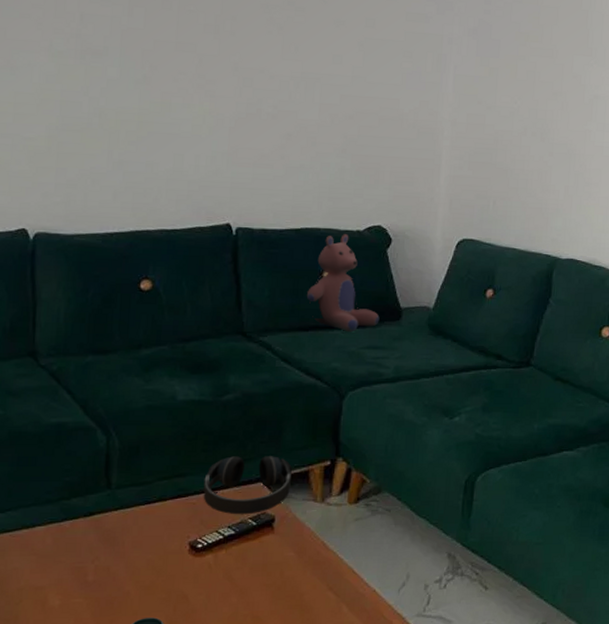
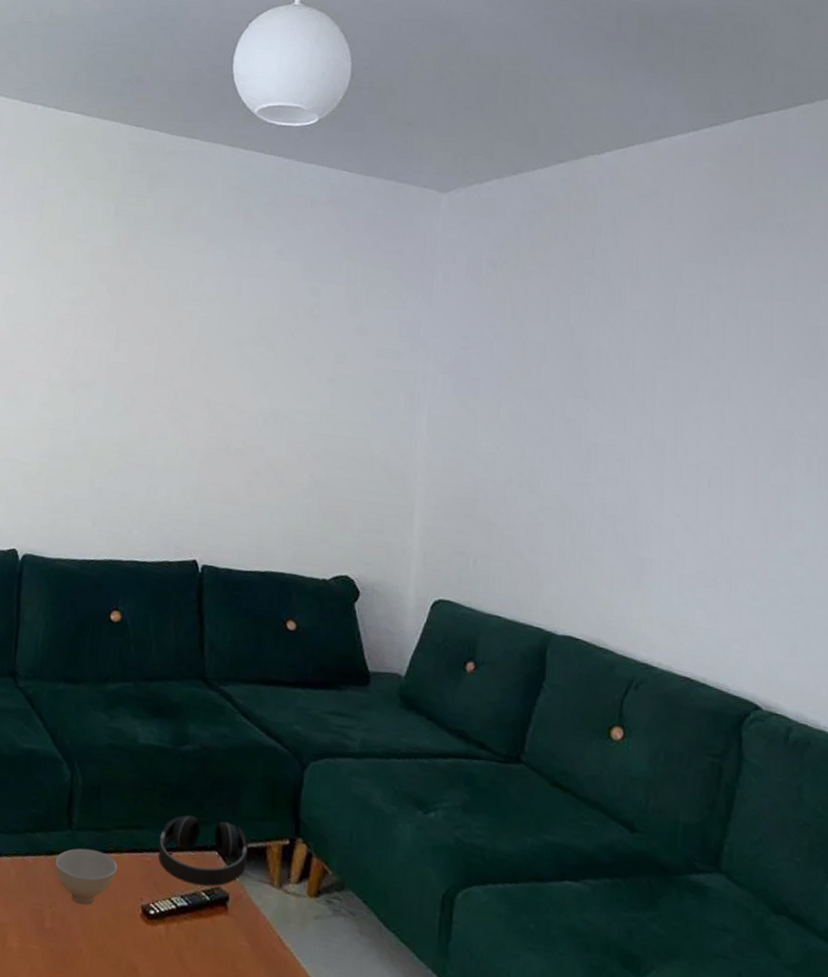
bowl: none [94,503,162,554] -> present [55,848,118,905]
teddy bear: present [306,234,380,333] -> none [268,582,346,693]

